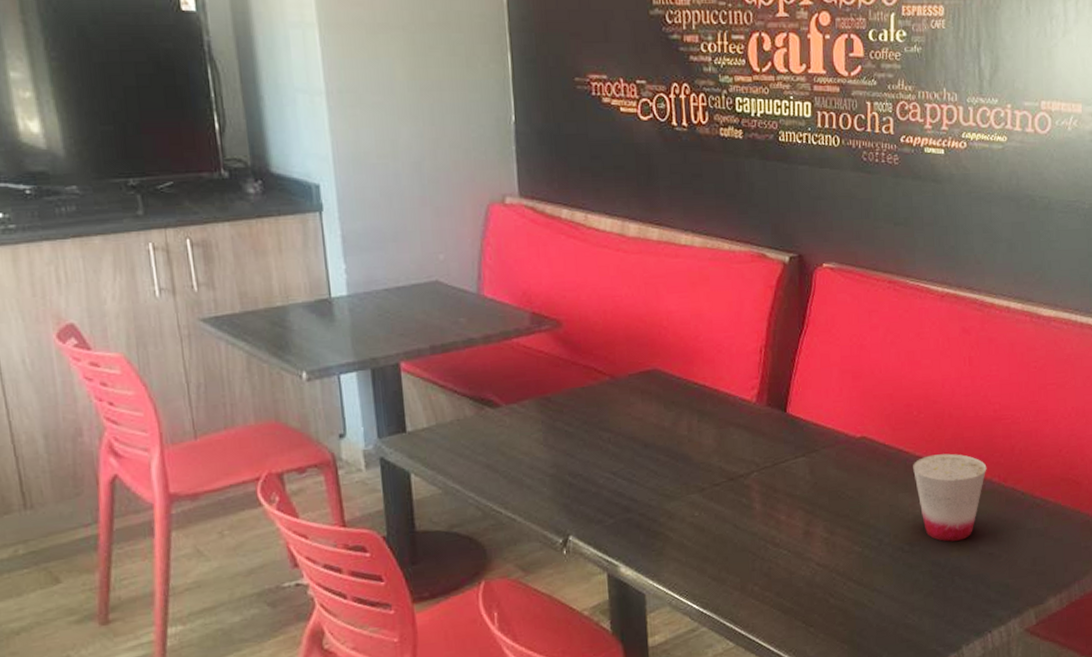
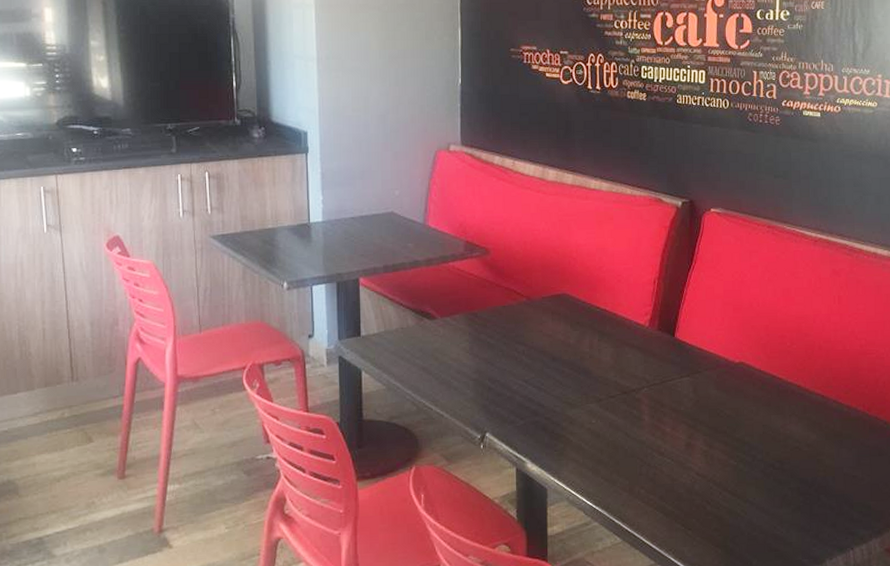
cup: present [913,453,987,542] -> none [785,382,853,462]

